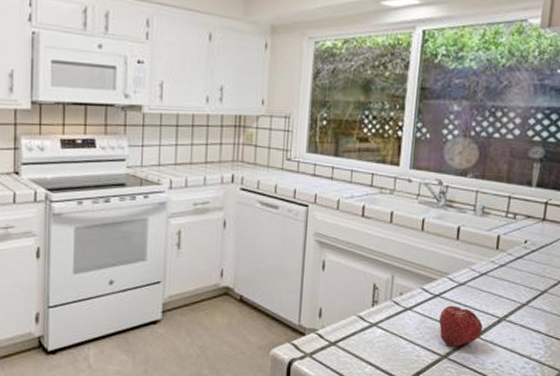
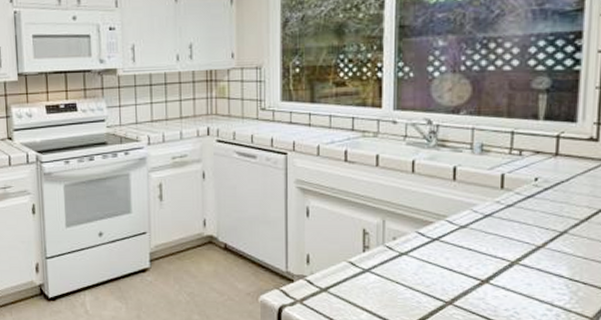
fruit: present [438,305,483,347] -> none [439,249,493,292]

